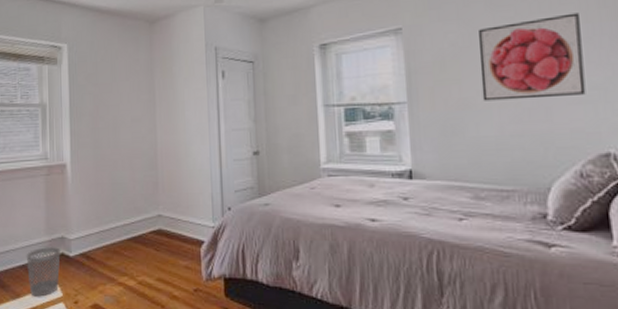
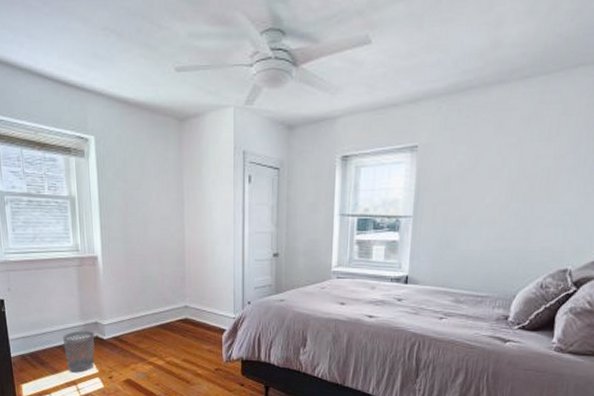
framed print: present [478,13,586,101] -> none [476,144,571,220]

